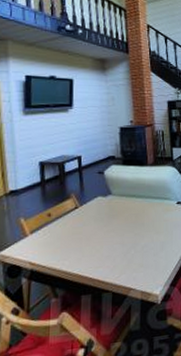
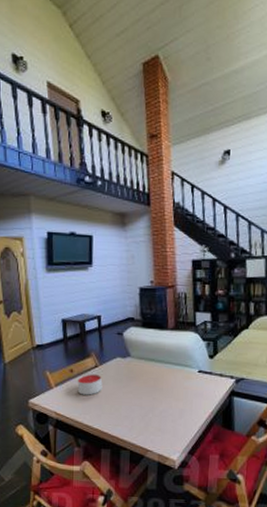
candle: none [55,215,83,240] -> present [77,373,103,395]

